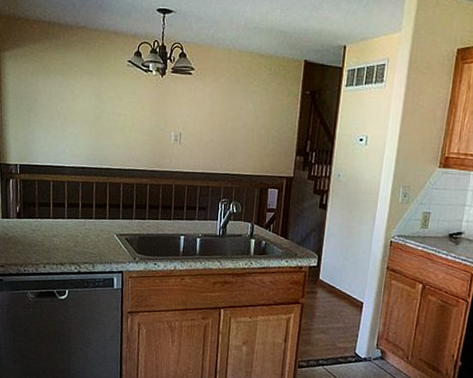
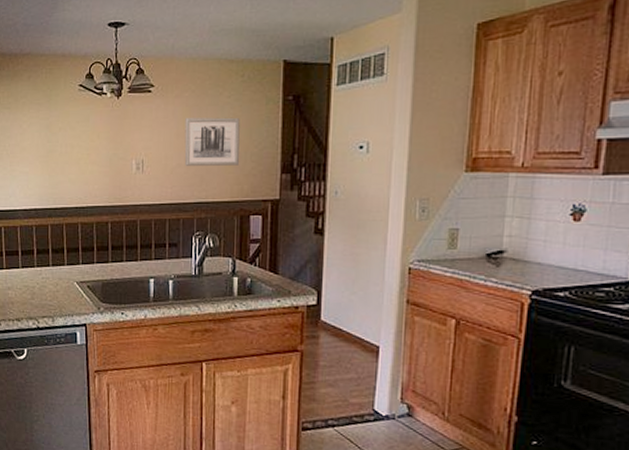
wall art: none [217,100,266,145] -> present [184,117,240,166]

